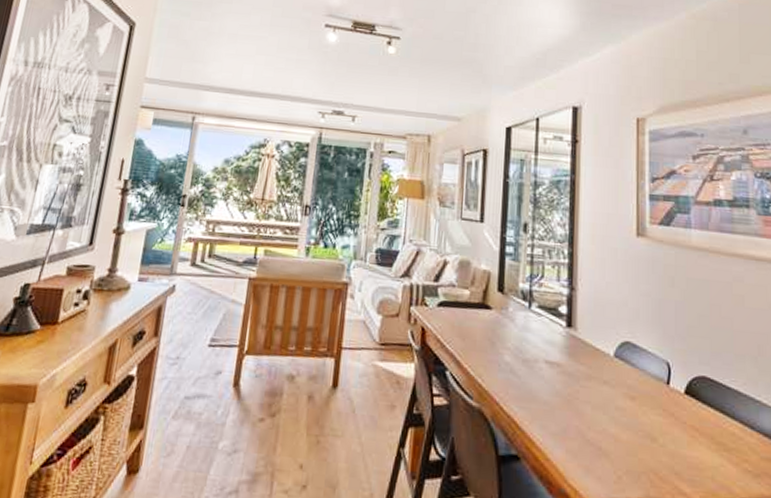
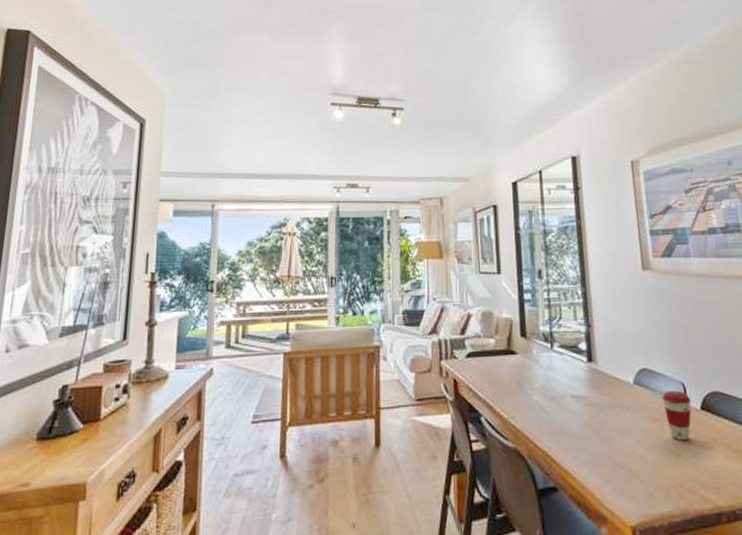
coffee cup: none [643,368,676,425] -> present [662,390,692,441]

